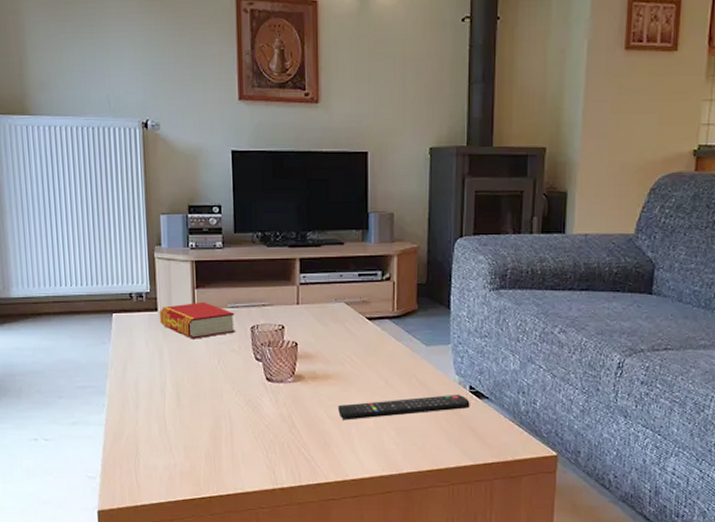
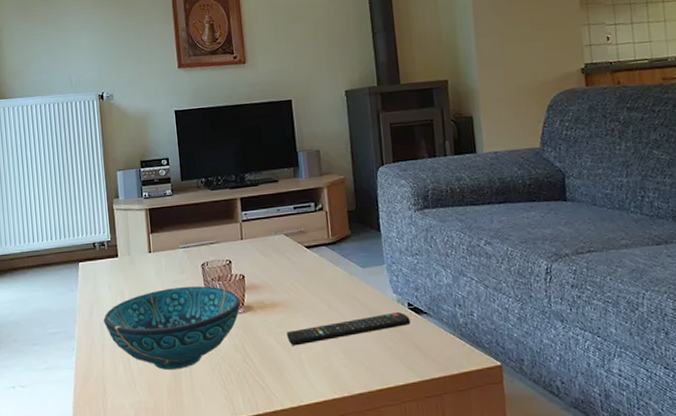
decorative bowl: none [138,350,292,435] -> present [103,286,241,371]
book: present [159,301,235,339] -> none [119,244,188,280]

